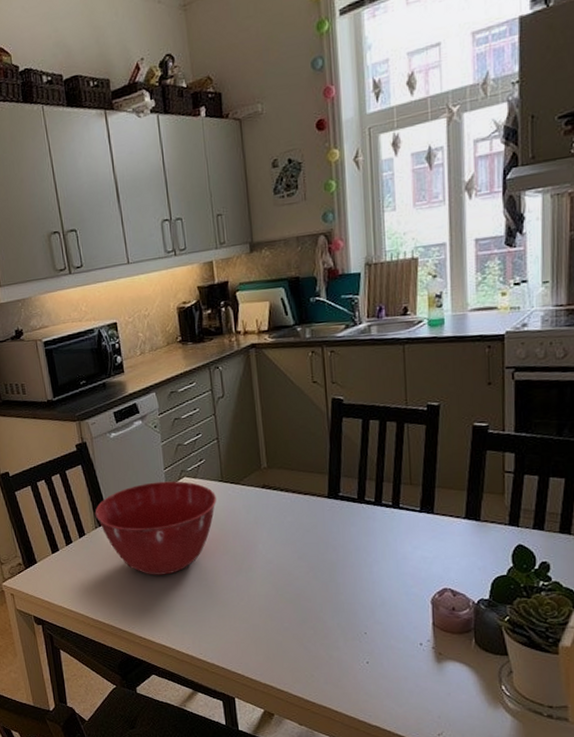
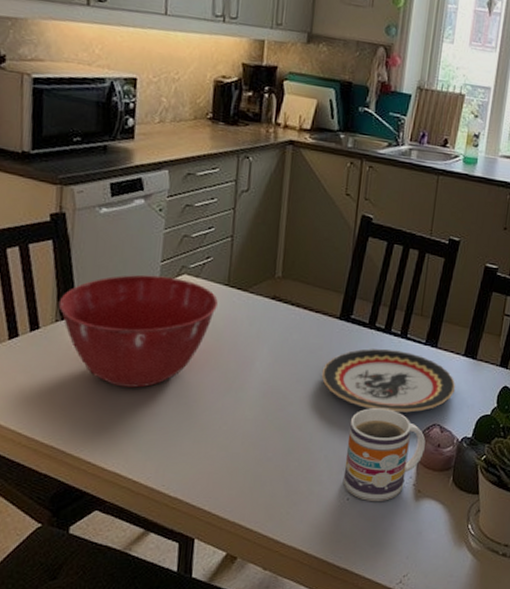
plate: none [320,520,461,579] -> present [321,349,455,413]
mug: none [356,576,439,665] -> present [343,407,426,502]

